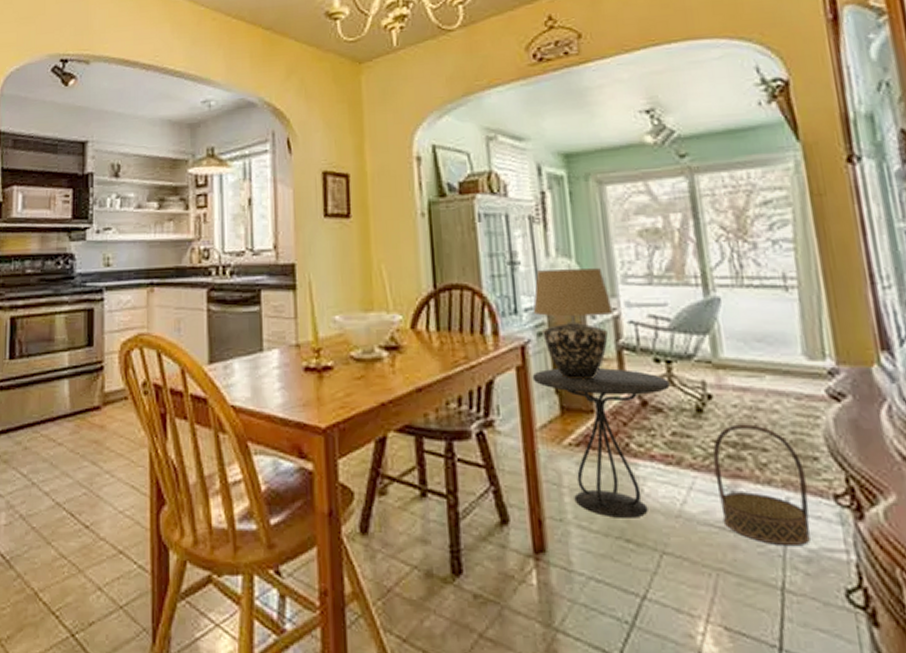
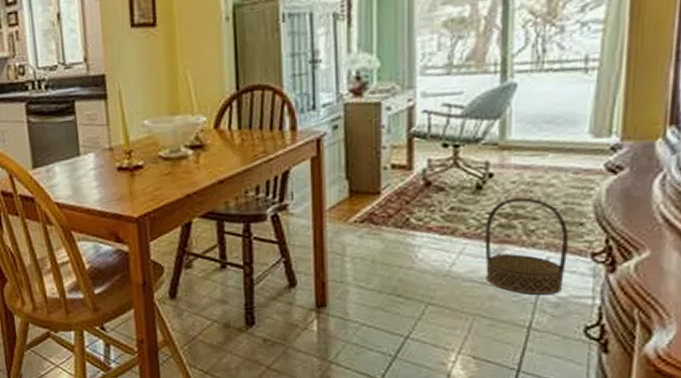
side table: present [532,368,670,518] -> none [325,154,455,279]
table lamp: present [533,268,614,380] -> none [330,61,409,167]

